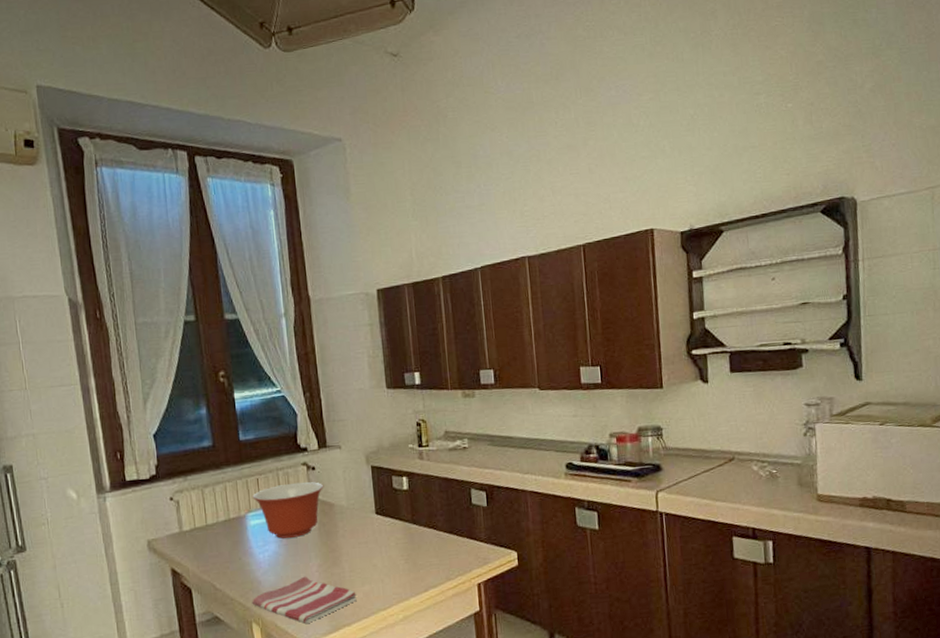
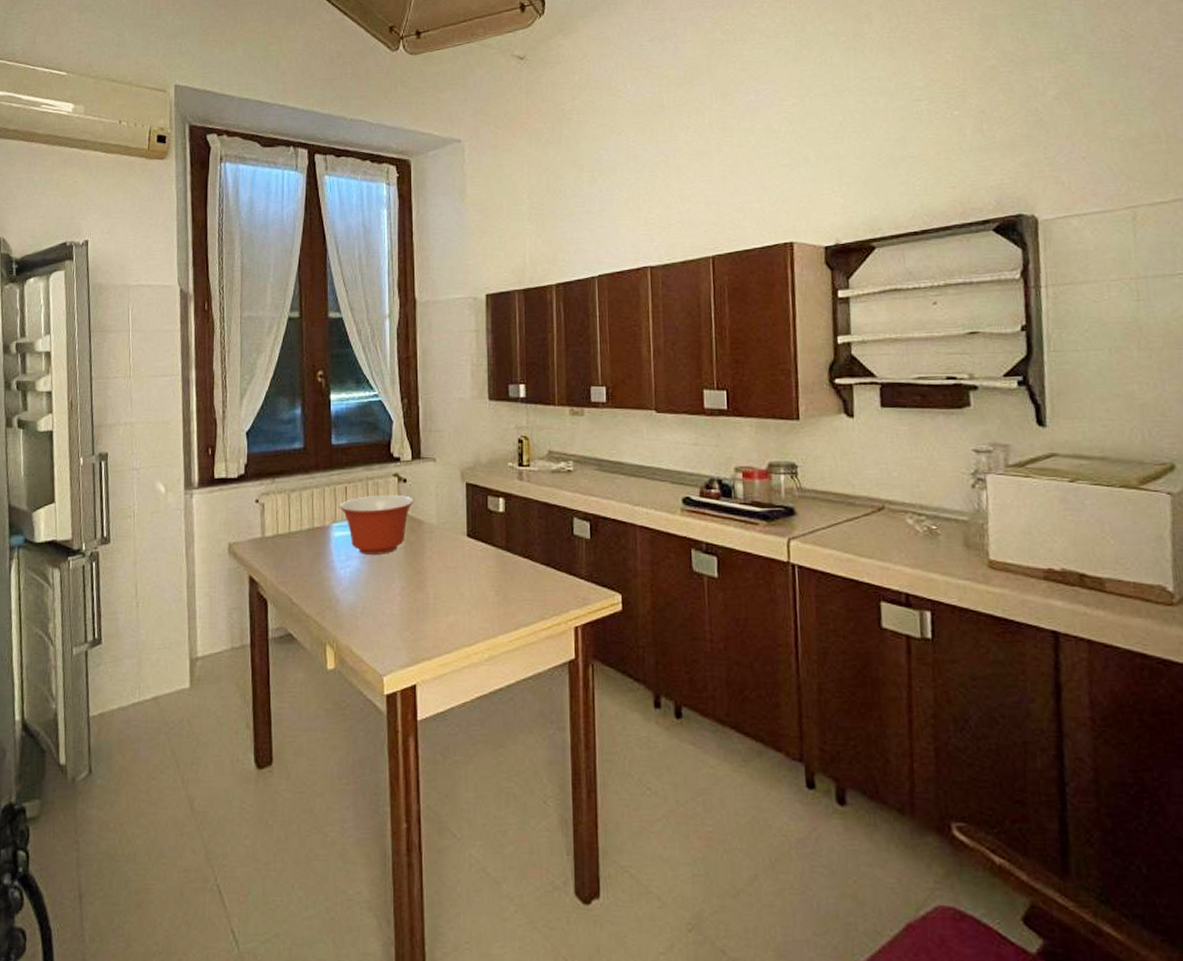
dish towel: present [252,576,357,623] -> none [328,598,440,652]

